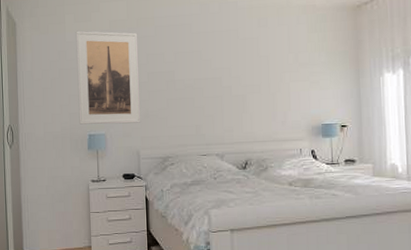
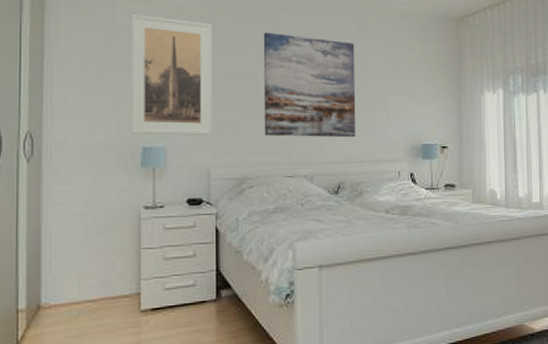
wall art: none [178,35,261,122] -> present [263,32,356,138]

